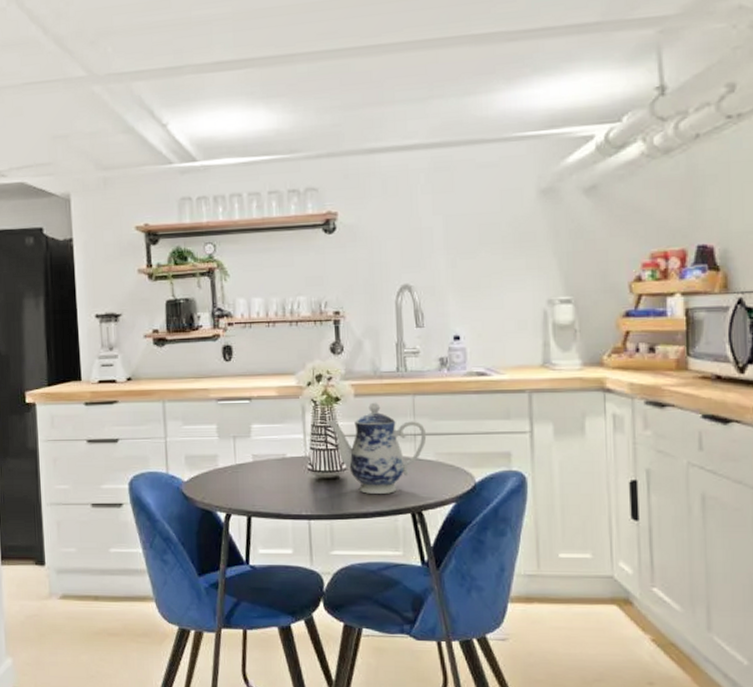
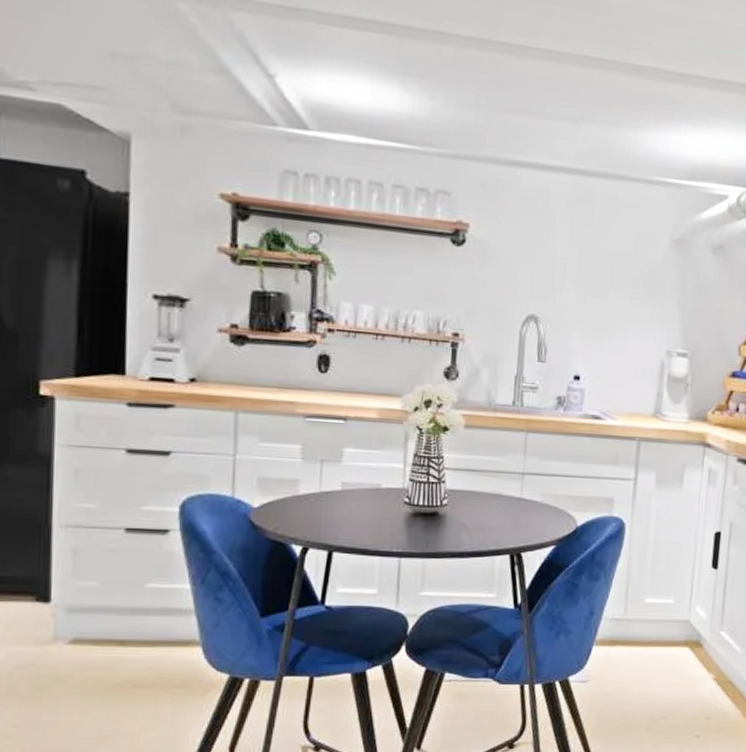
teapot: present [326,402,427,494] -> none [431,435,535,533]

